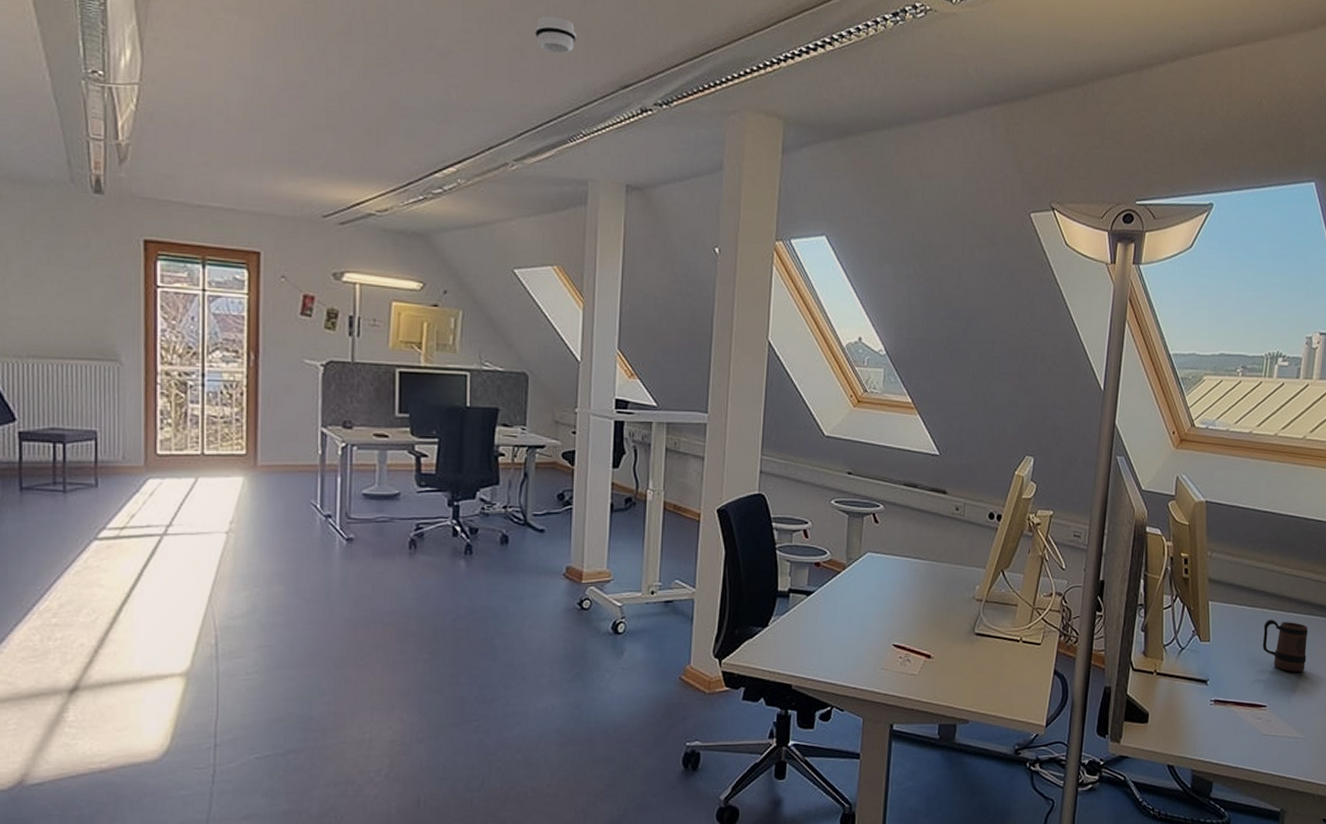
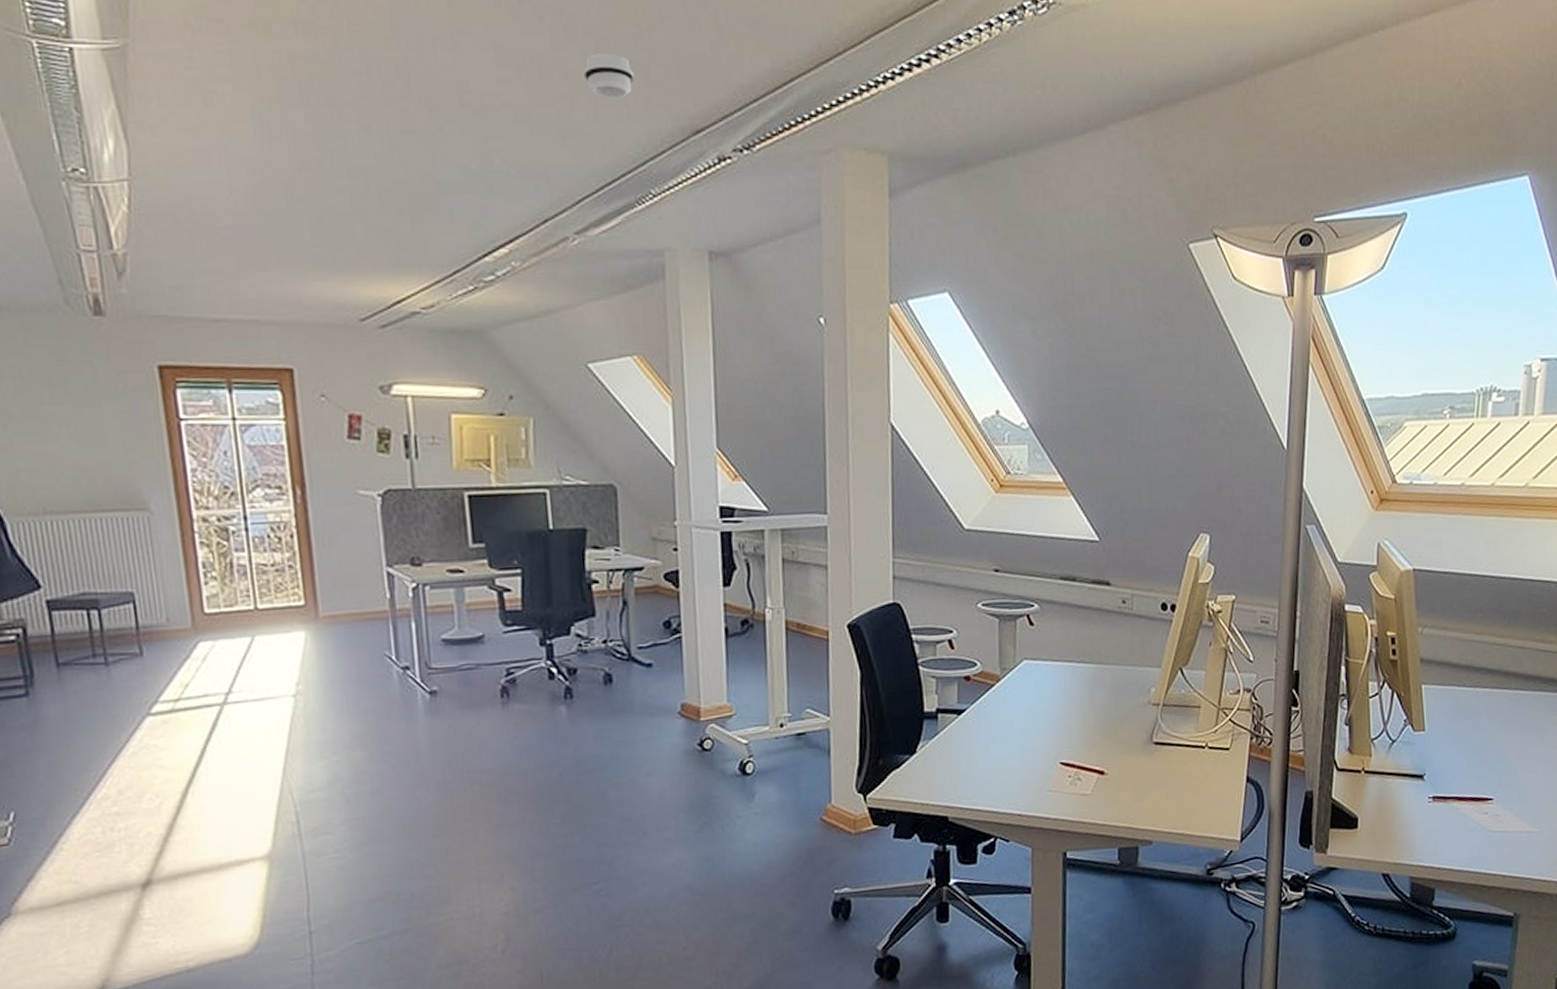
mug: present [1262,620,1308,672] -> none [1486,700,1539,758]

